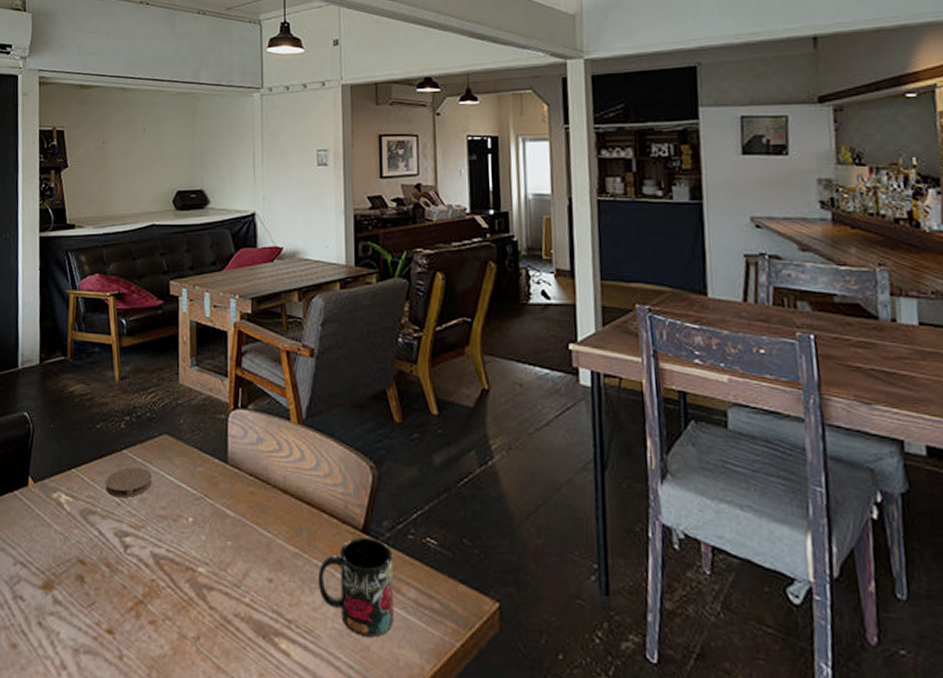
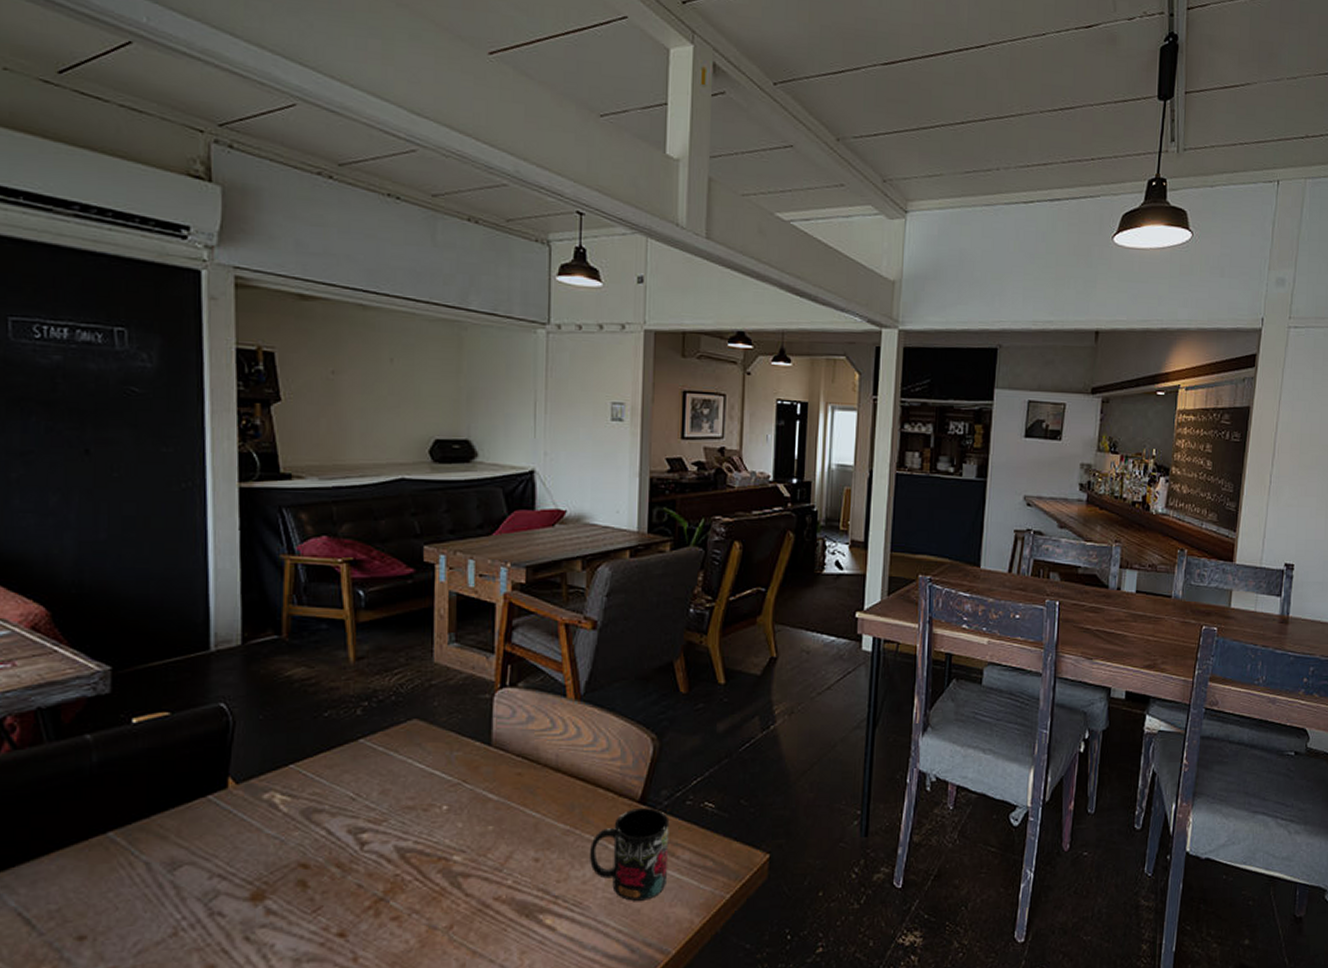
coaster: present [106,467,153,498] -> none [336,757,398,792]

